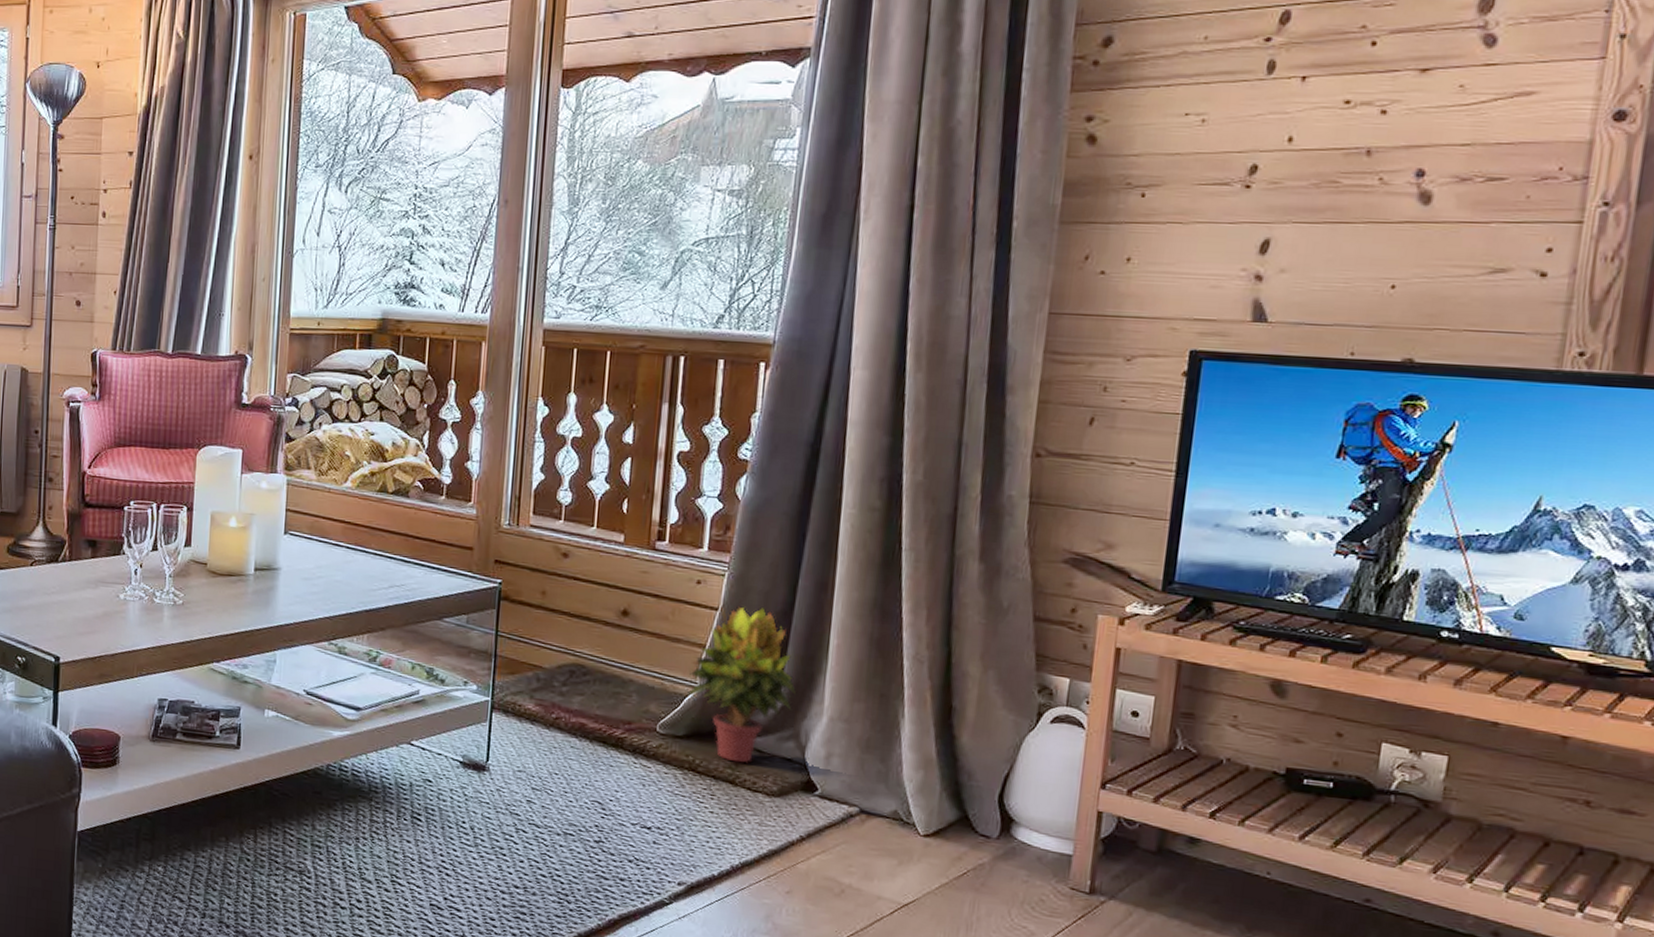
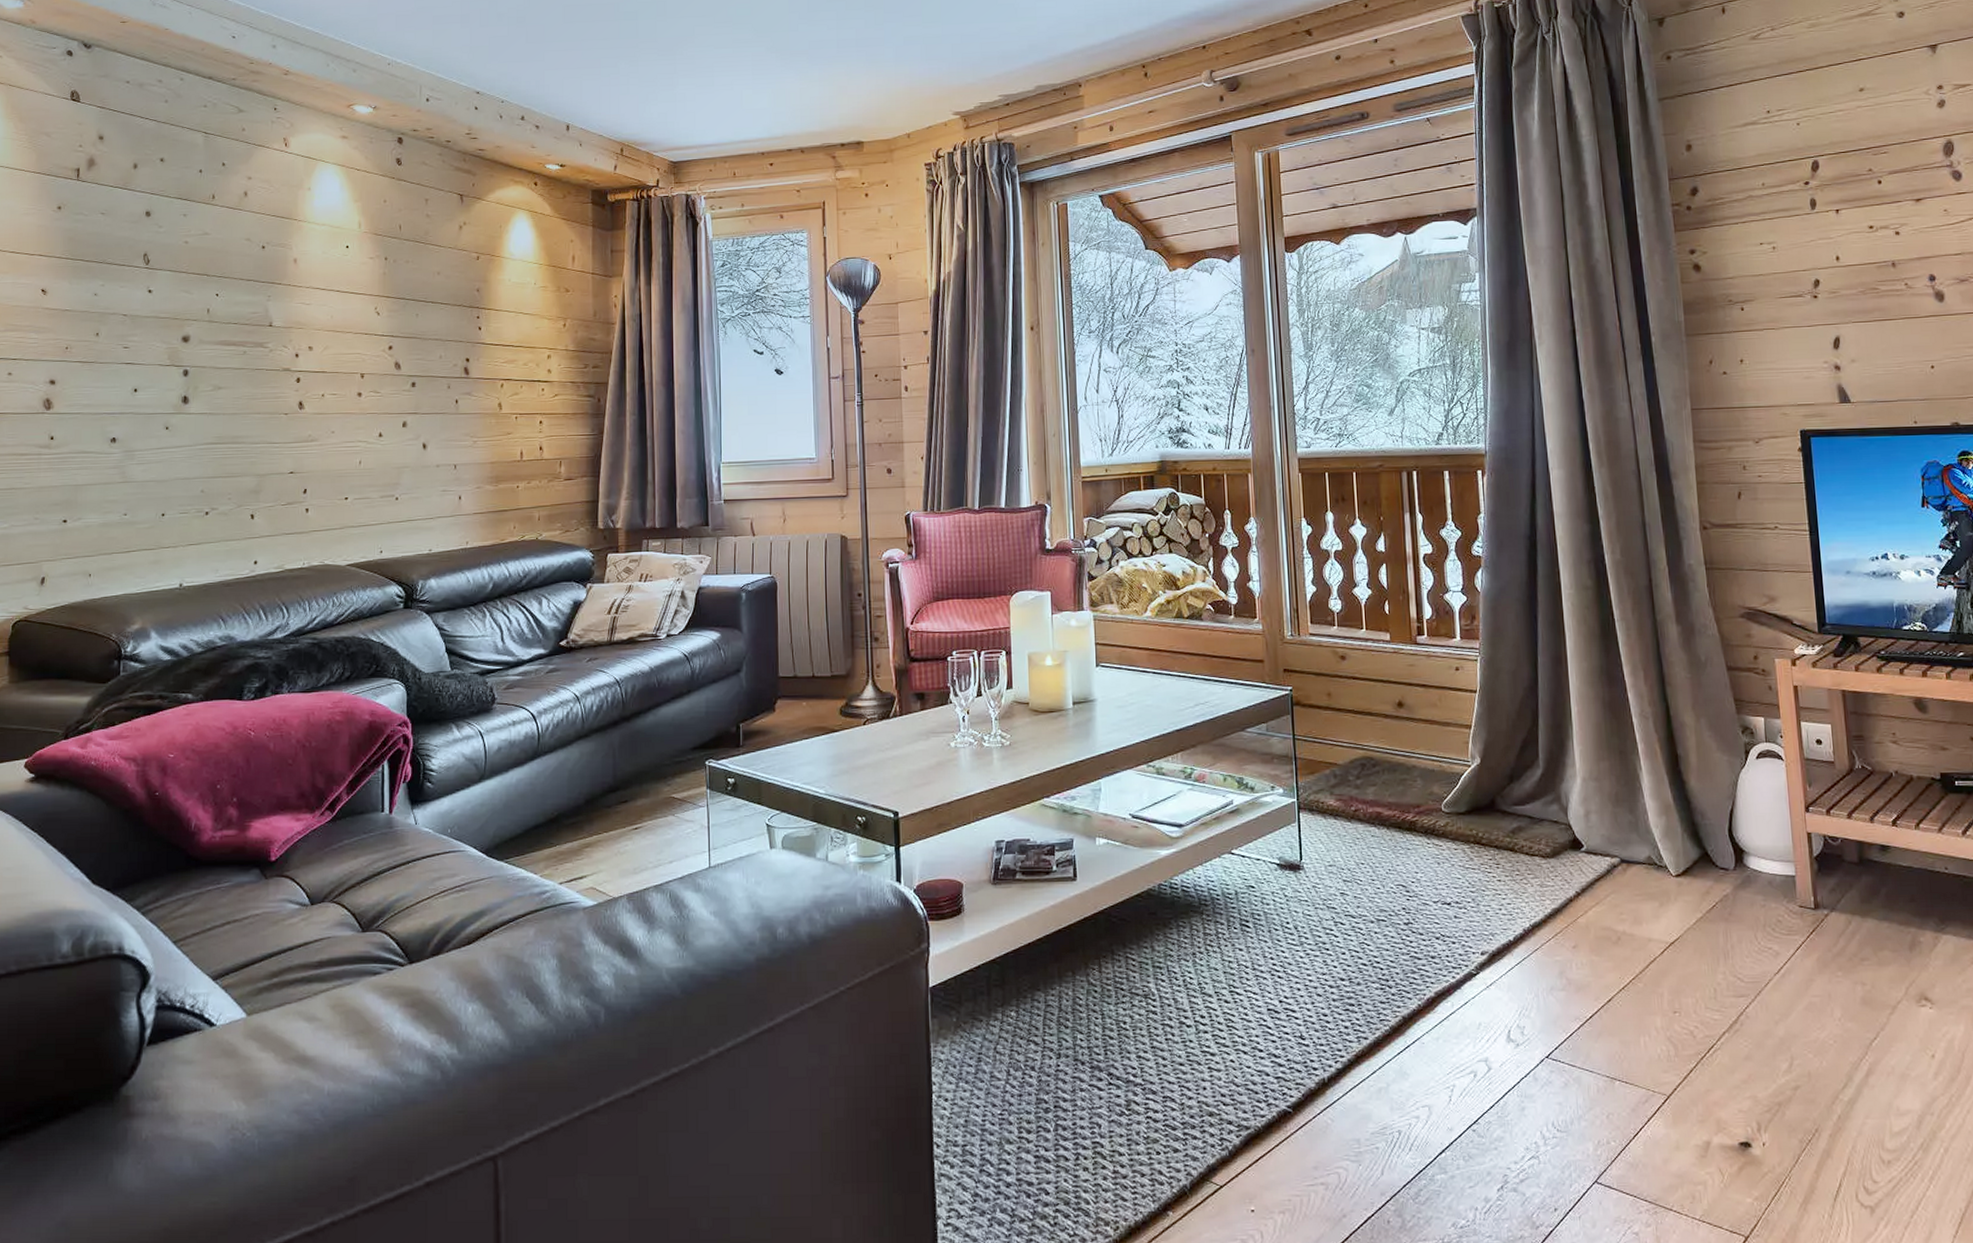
potted plant: present [686,606,797,764] -> none [1462,684,1553,831]

